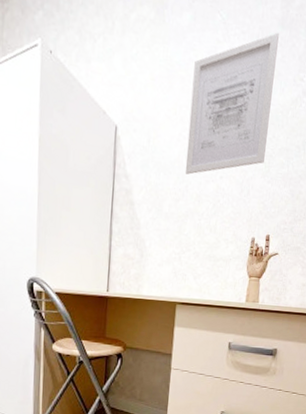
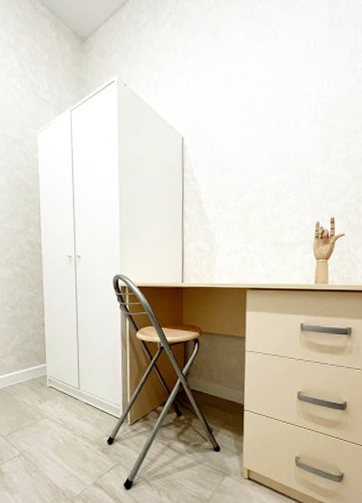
wall art: present [185,32,279,175] -> none [247,32,328,171]

